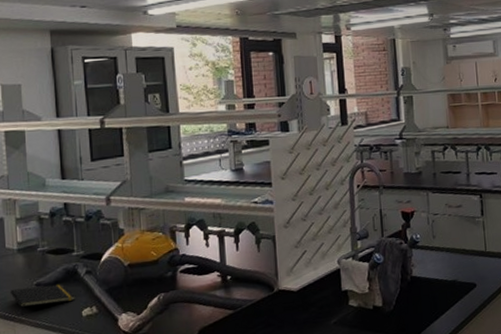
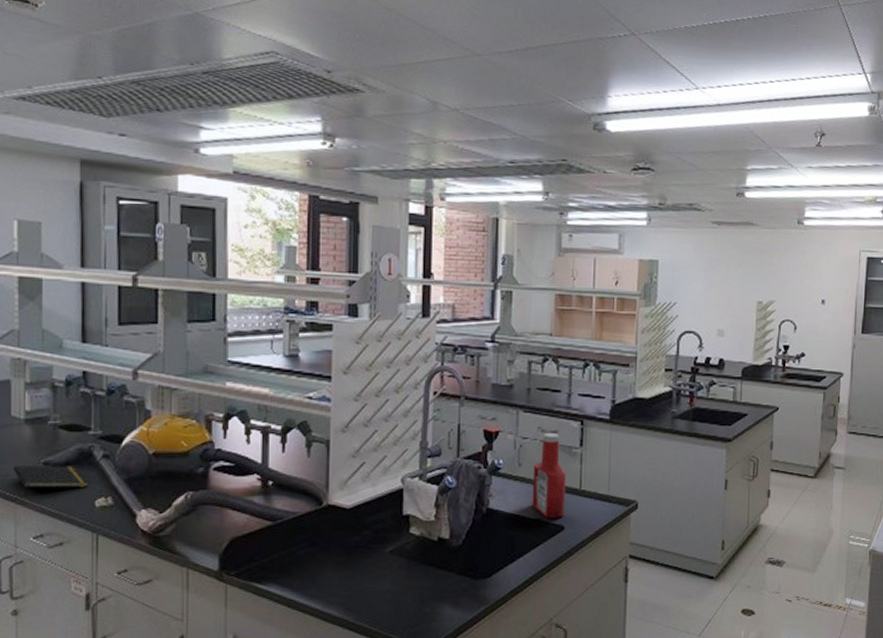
ketchup bottle: none [445,207,475,279] -> present [532,432,567,518]

